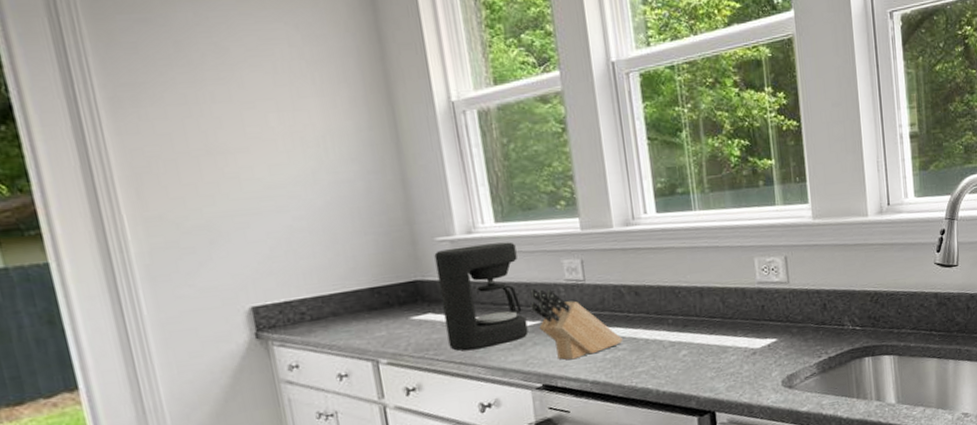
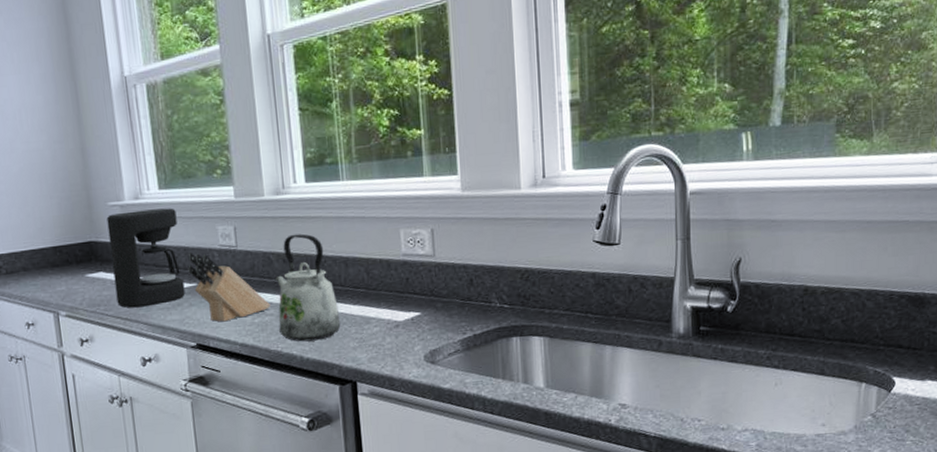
kettle: none [627,265,698,376] -> present [275,233,341,342]

